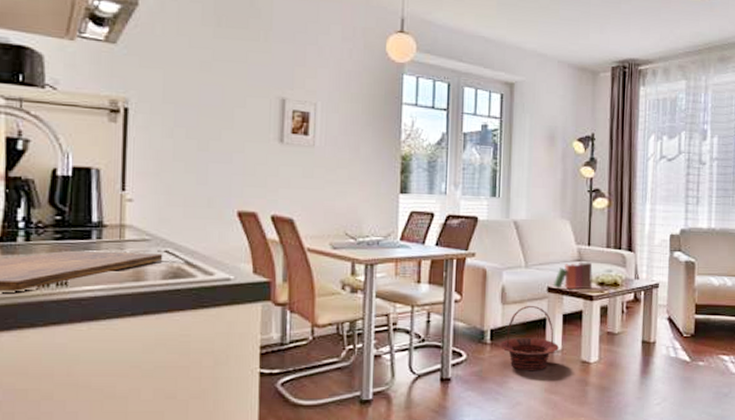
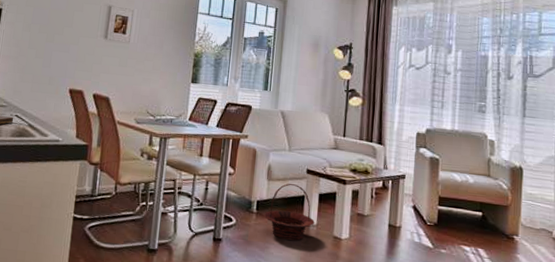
books: present [552,261,593,290] -> none [311,150,347,174]

